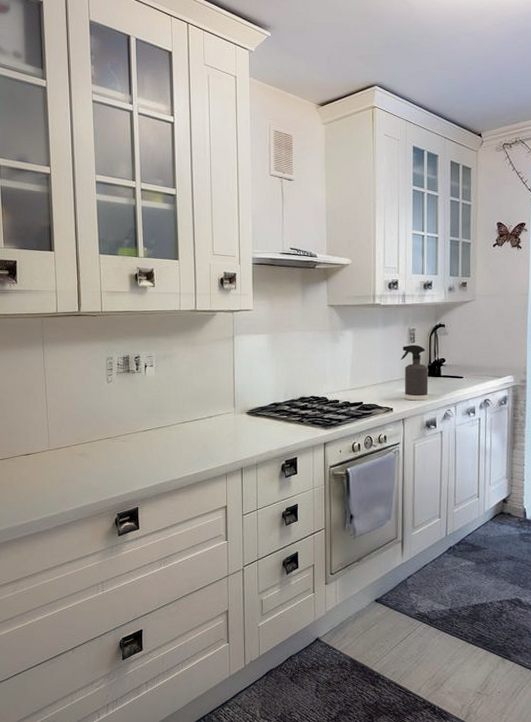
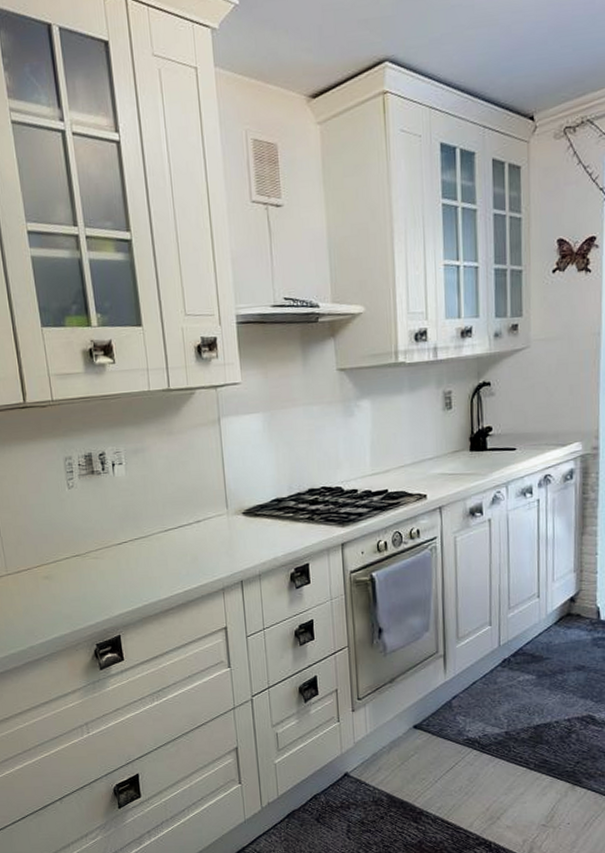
spray bottle: present [400,344,429,401] -> none [434,411,472,484]

